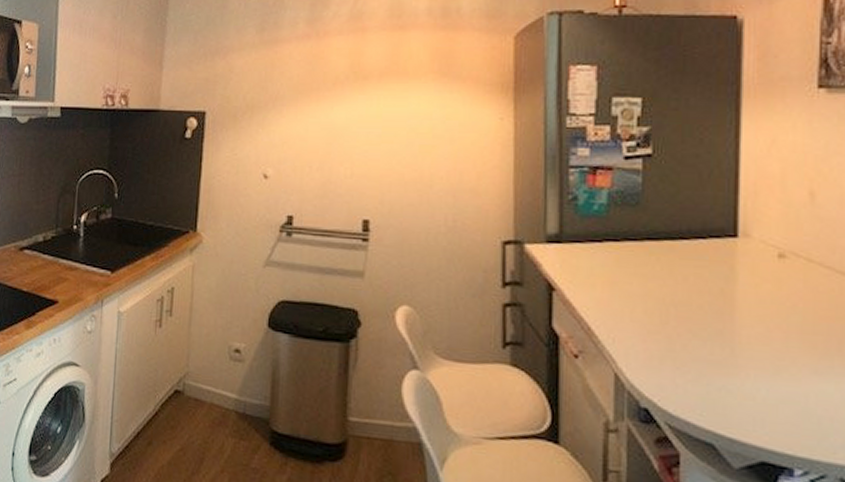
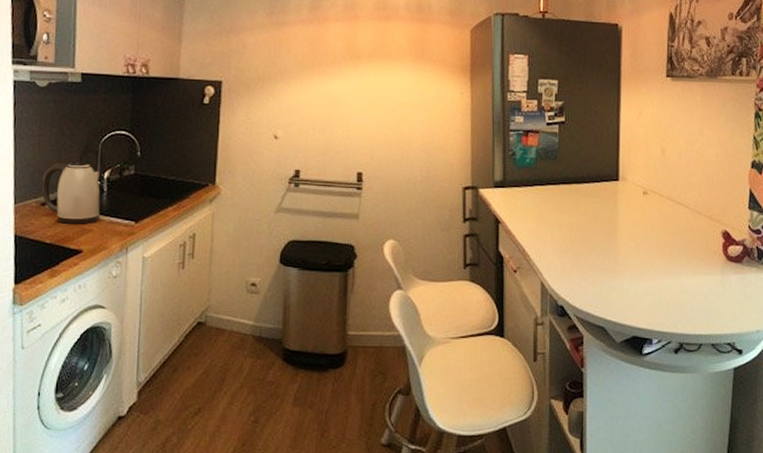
kettle: none [20,203,77,272] -> present [42,161,101,224]

